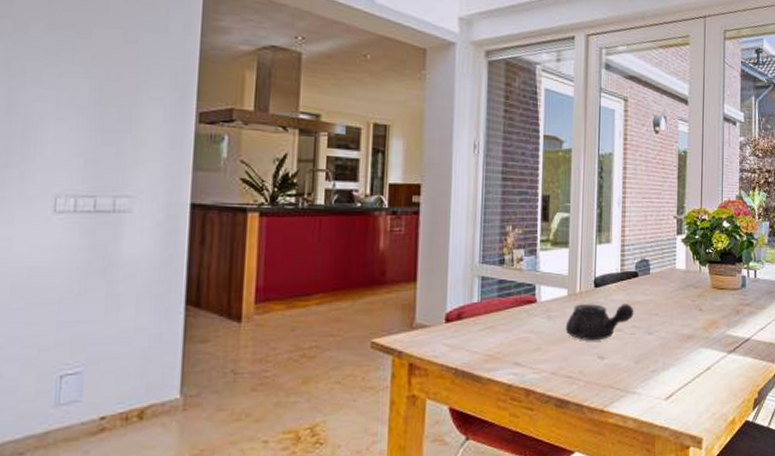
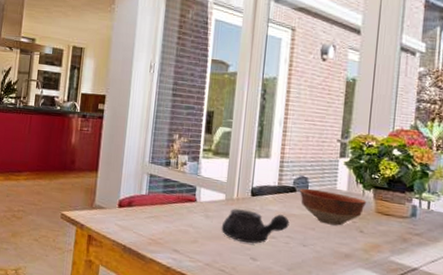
bowl: none [641,271,704,307] -> present [299,188,367,226]

